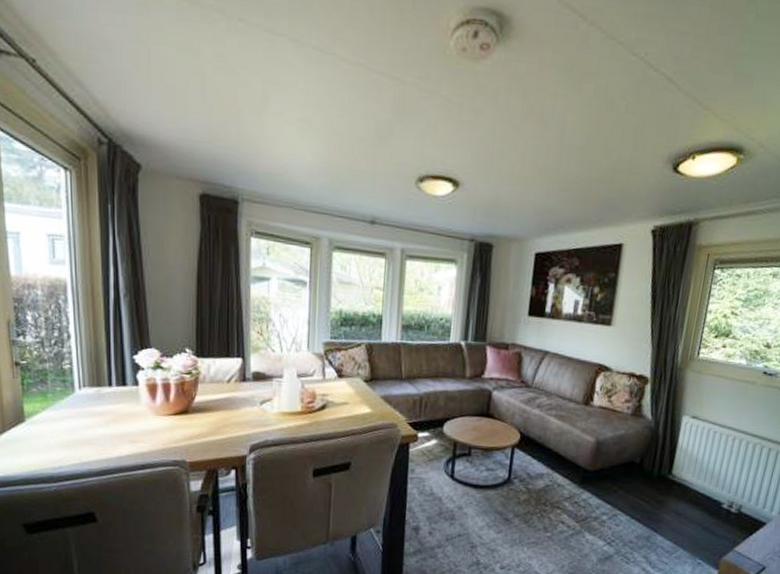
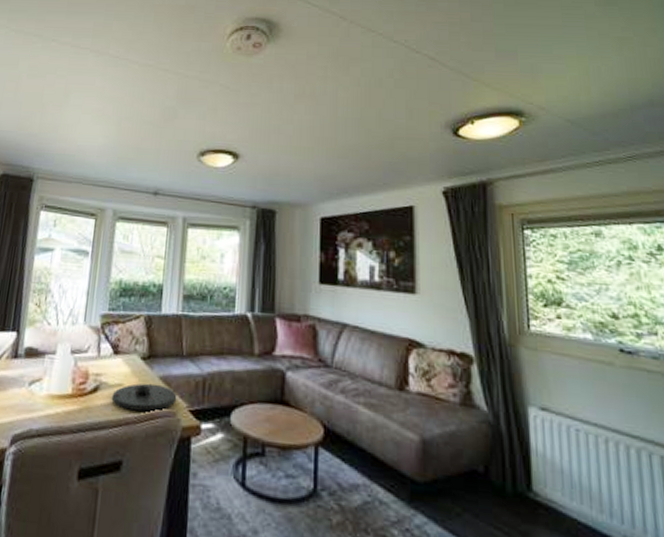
plate: none [338,401,397,425] -> present [111,383,177,412]

